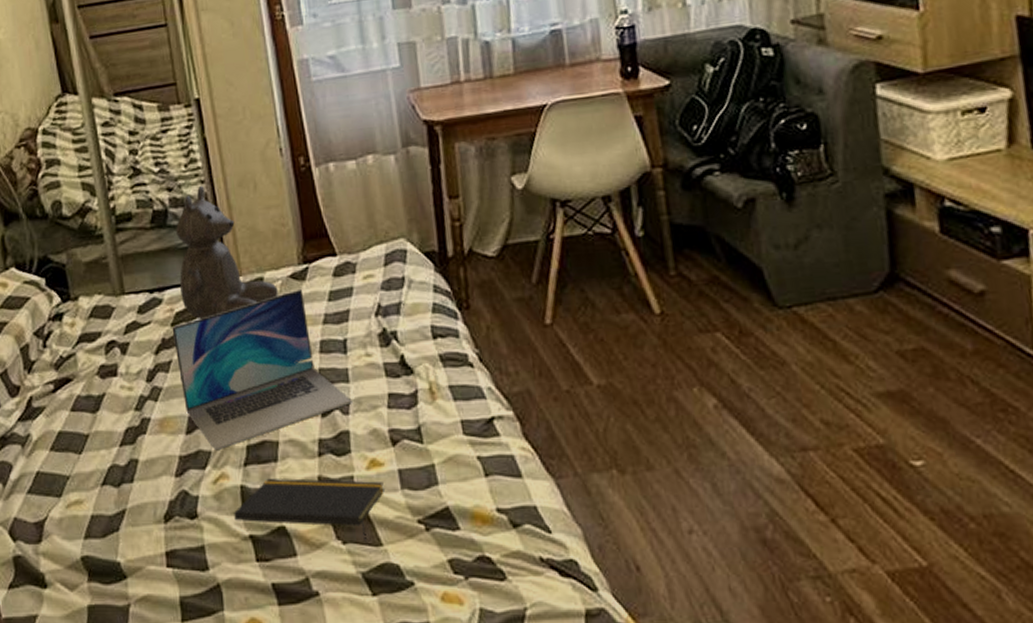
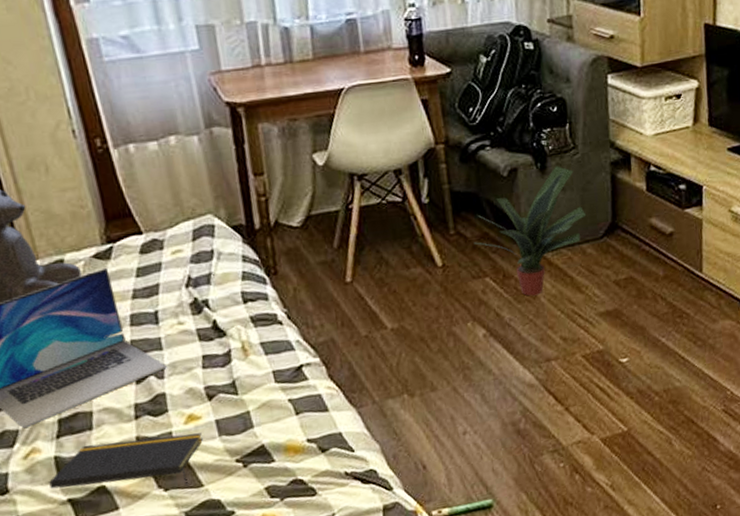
potted plant: none [700,196,853,361] -> present [473,165,587,296]

